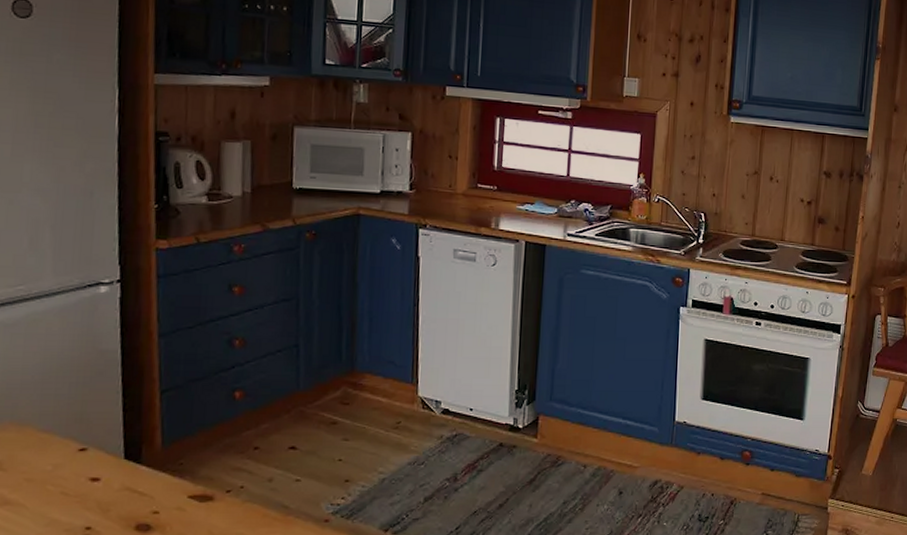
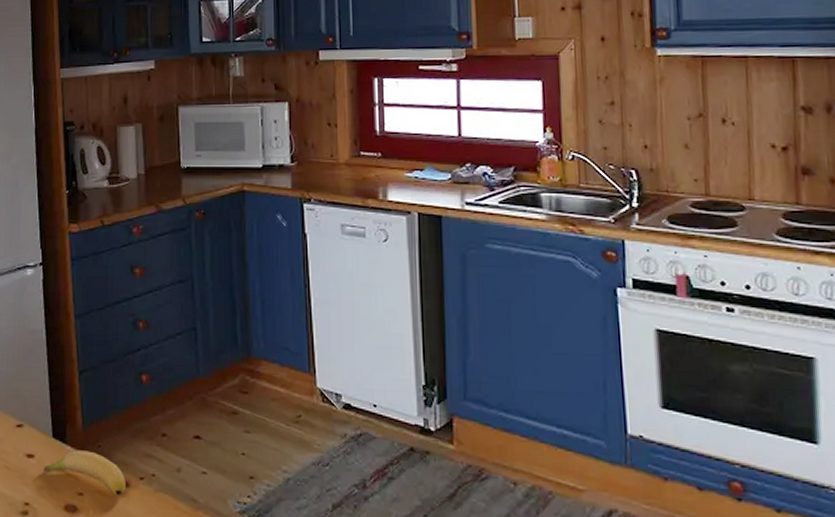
banana: none [110,469,210,510] -> present [42,450,125,496]

